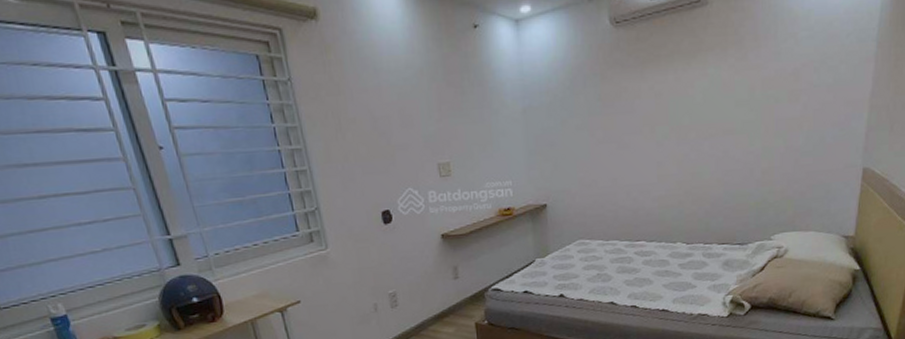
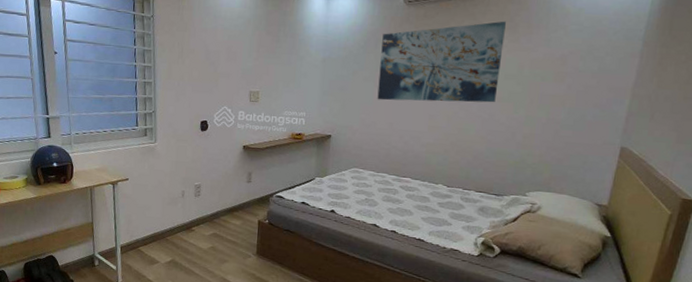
wall art: none [591,34,730,152] -> present [377,21,506,103]

